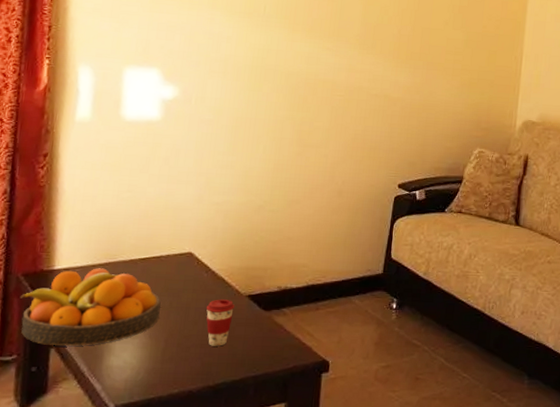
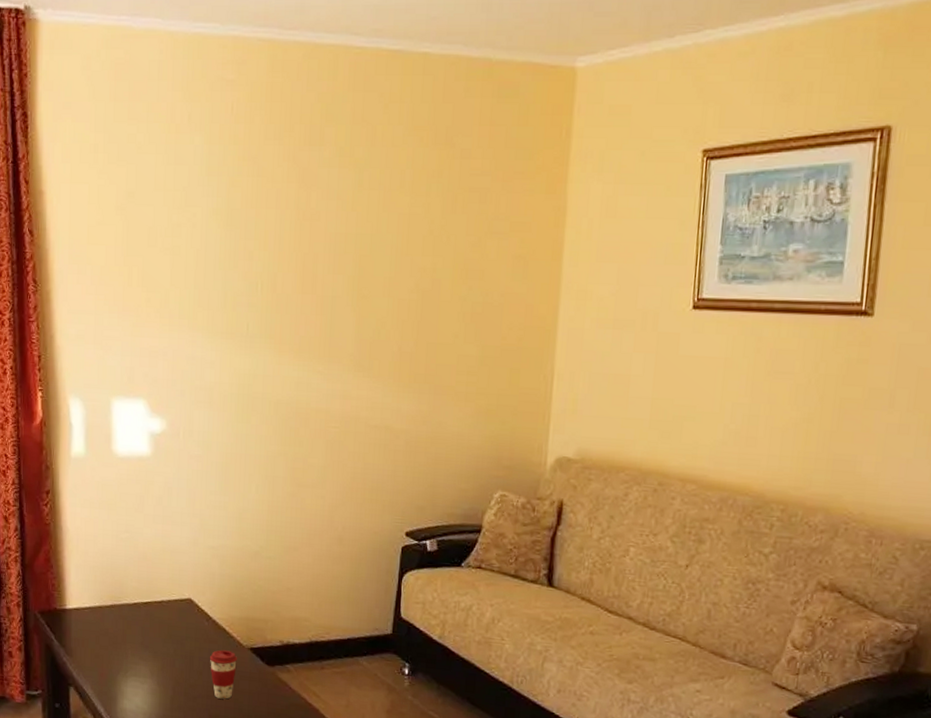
fruit bowl: present [21,268,161,346] -> none [40,609,166,687]

